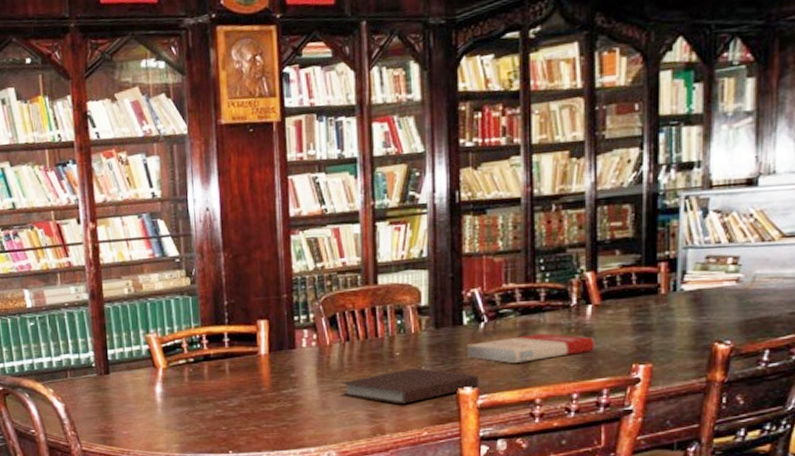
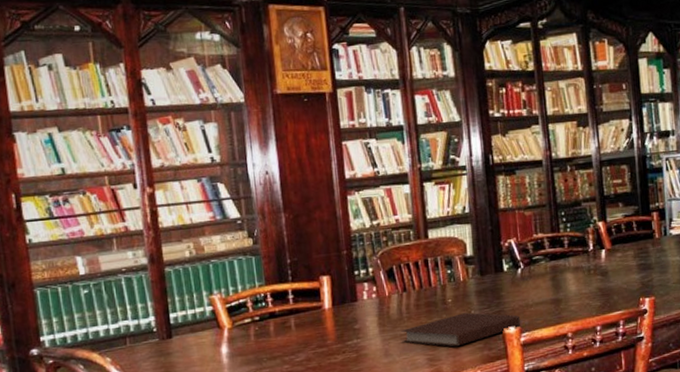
book: present [467,332,596,364] -> none [508,275,611,304]

